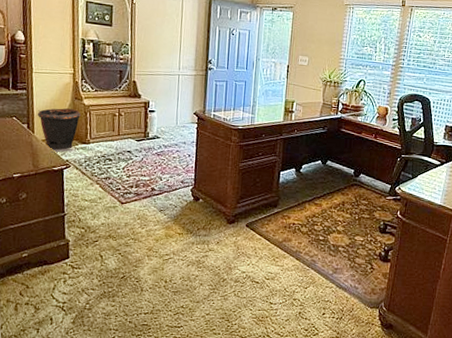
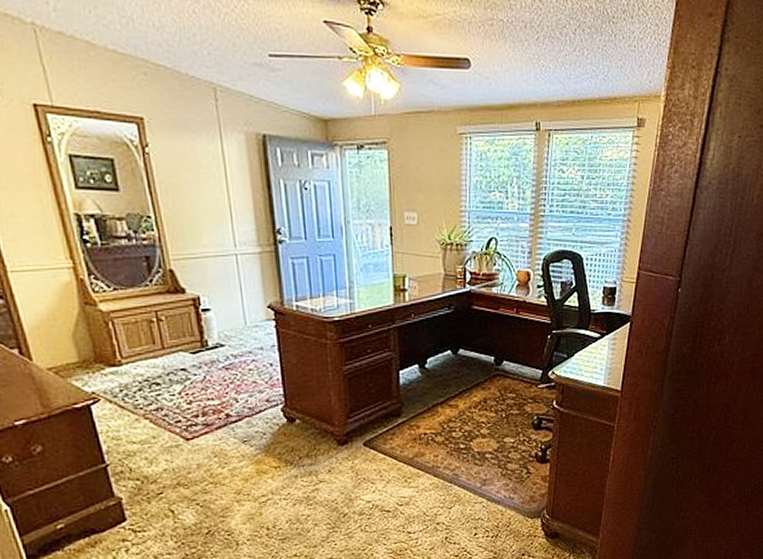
waste bin: present [38,108,82,153] -> none [31,319,101,385]

